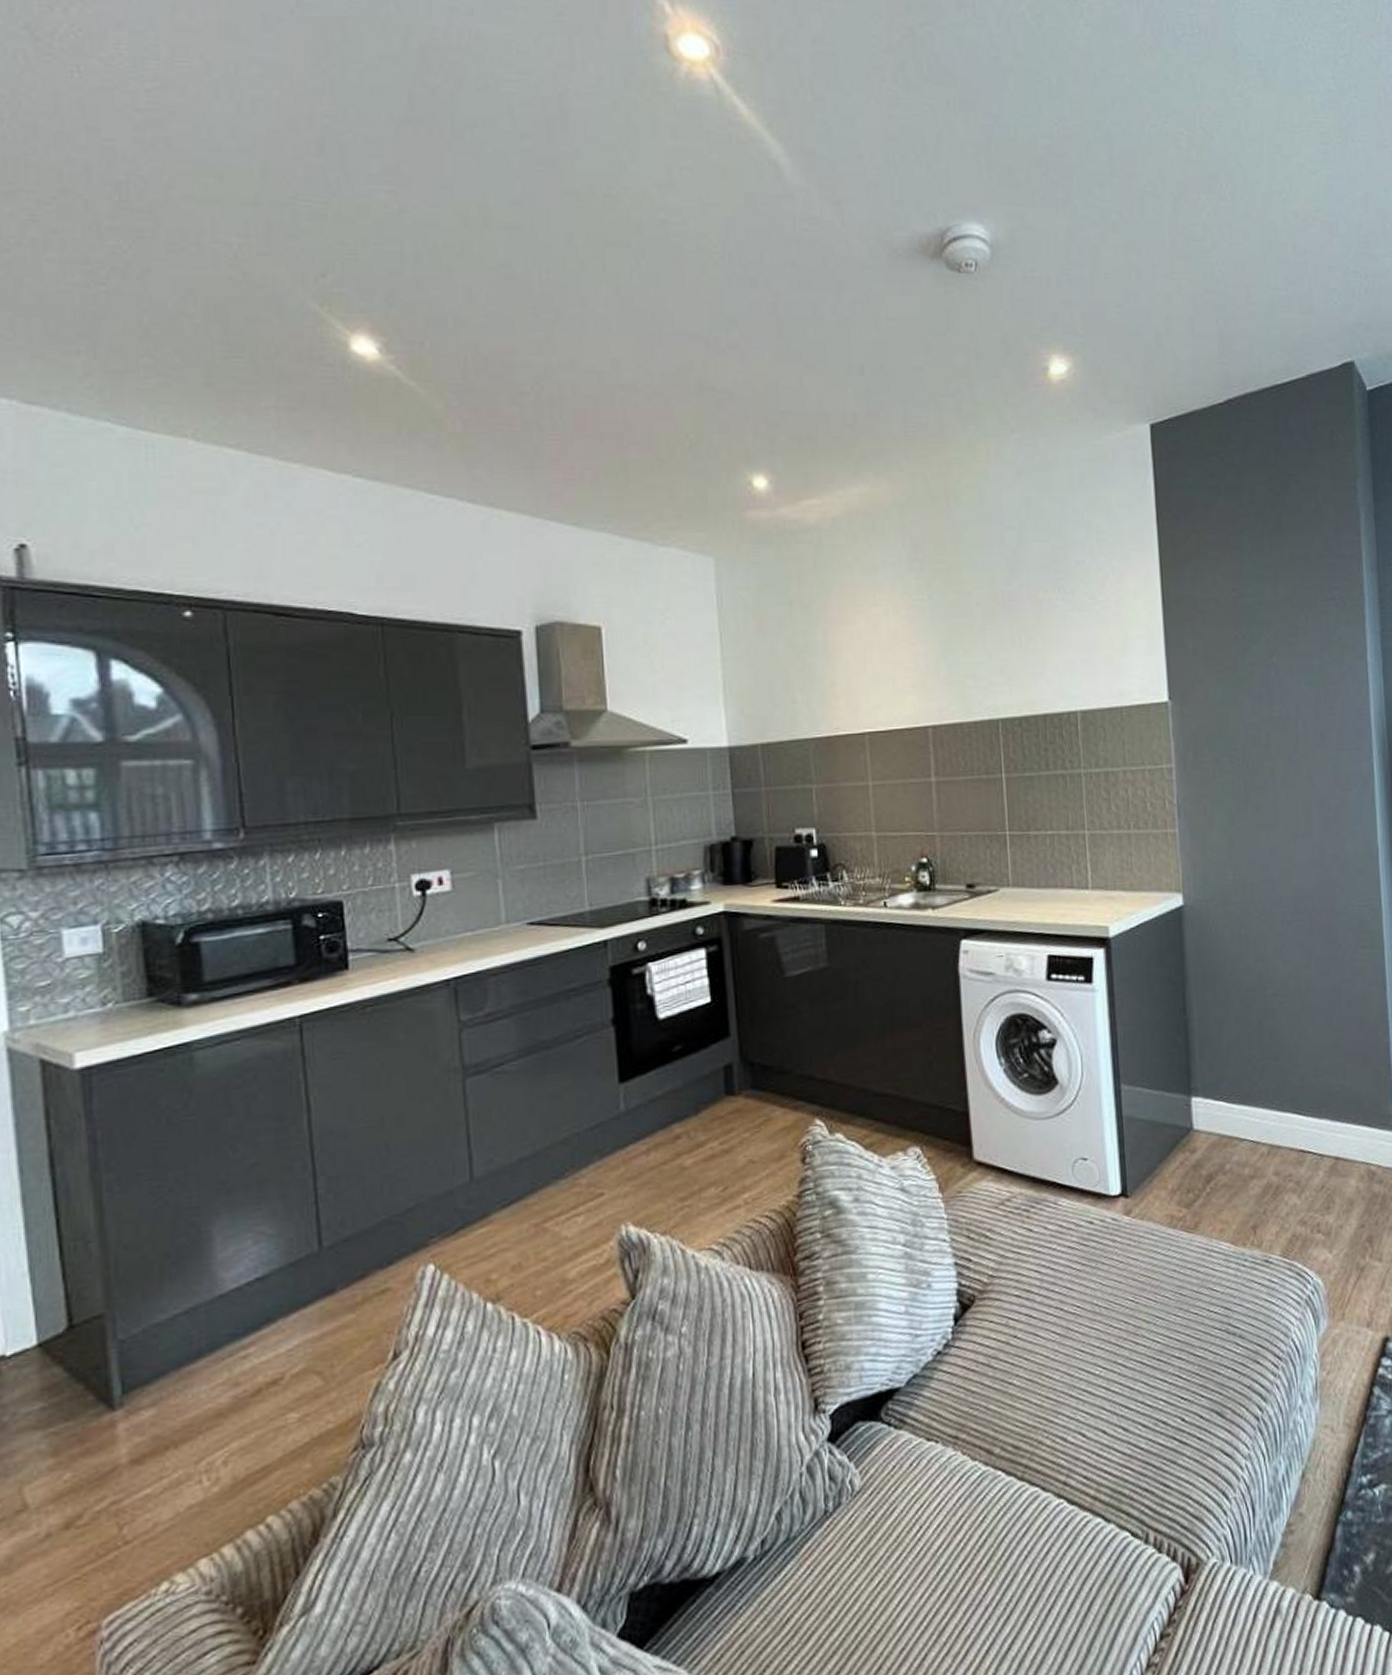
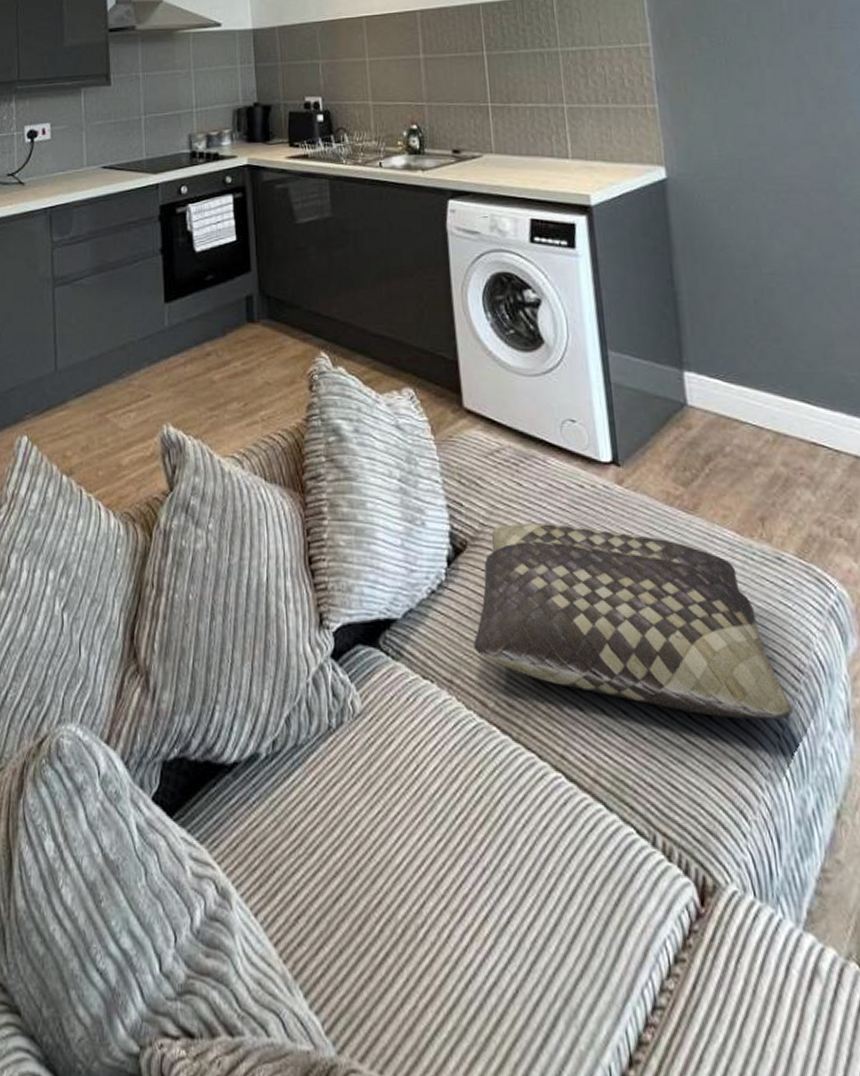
cushion: none [980,1260,1271,1418] -> present [473,523,793,720]

